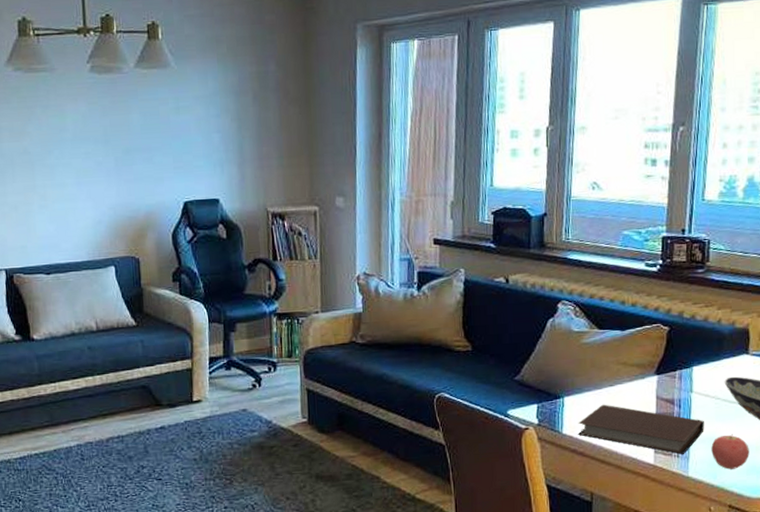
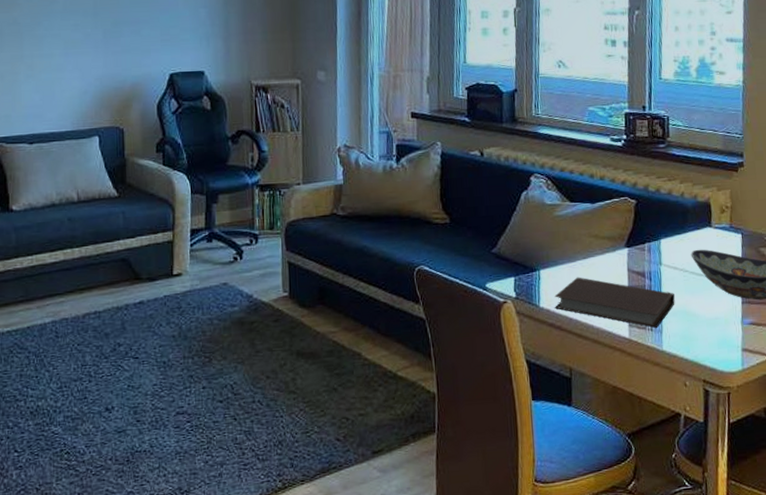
apple: present [711,434,750,470] -> none [682,307,720,343]

